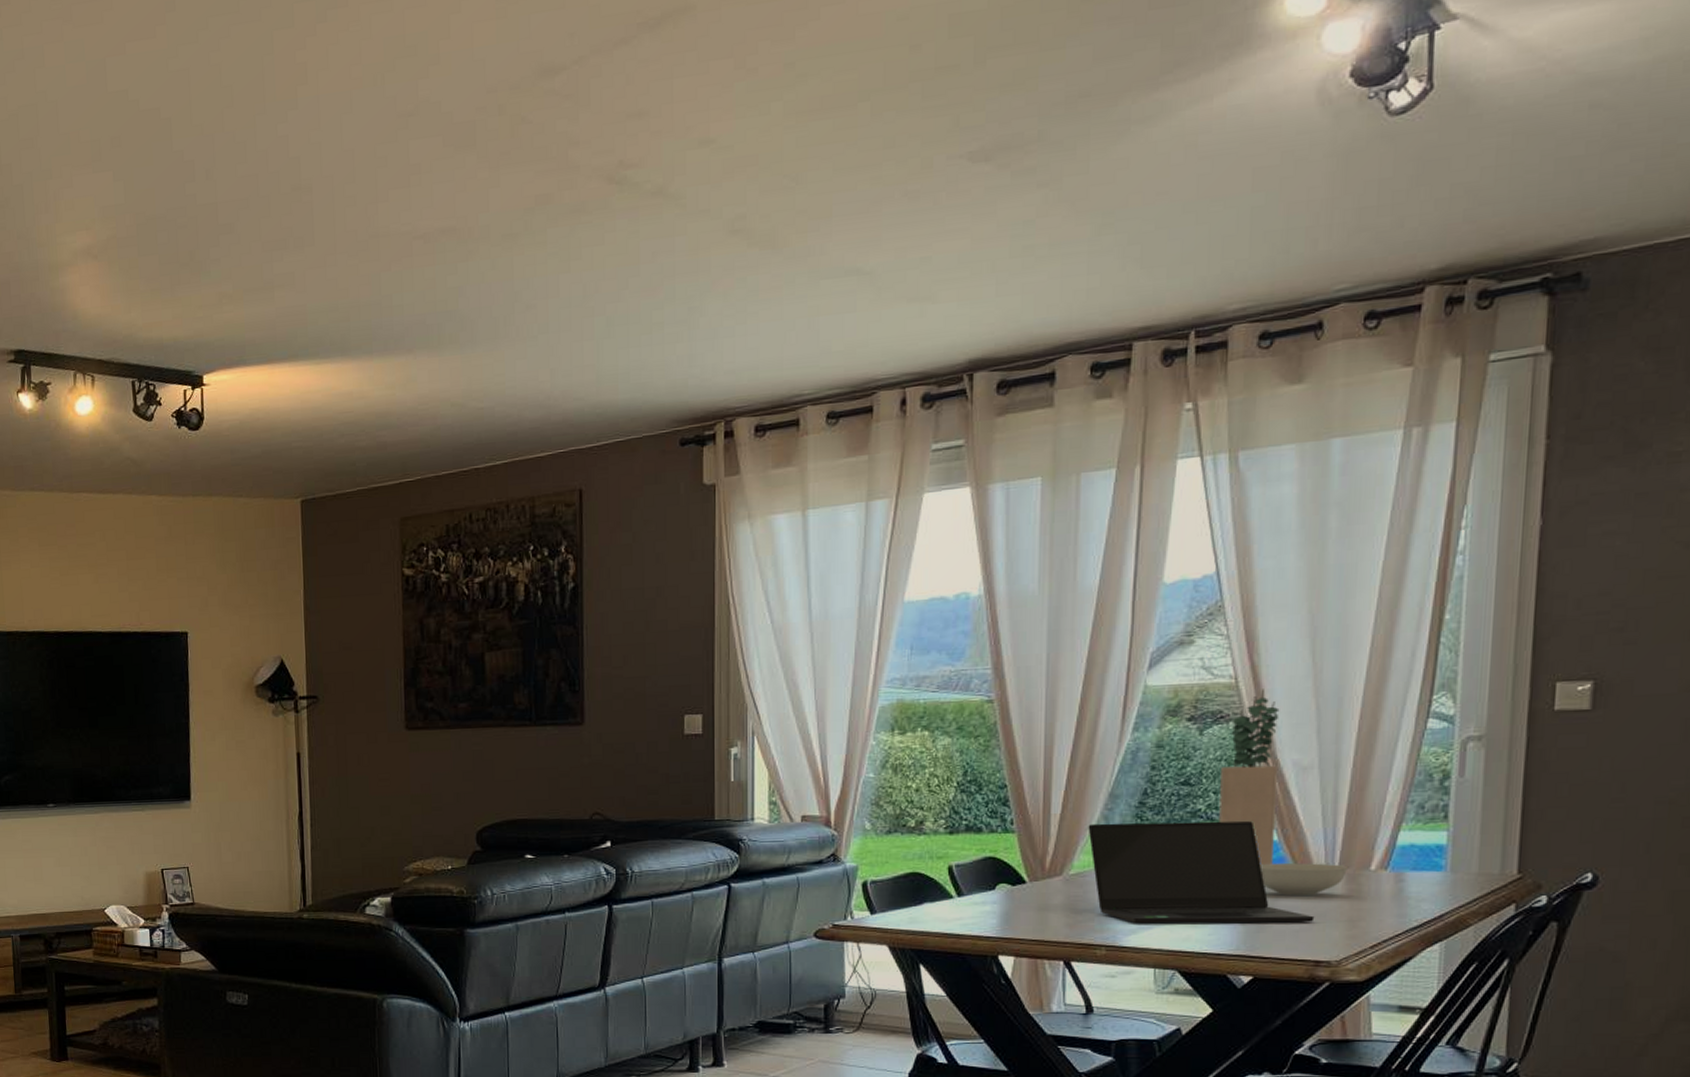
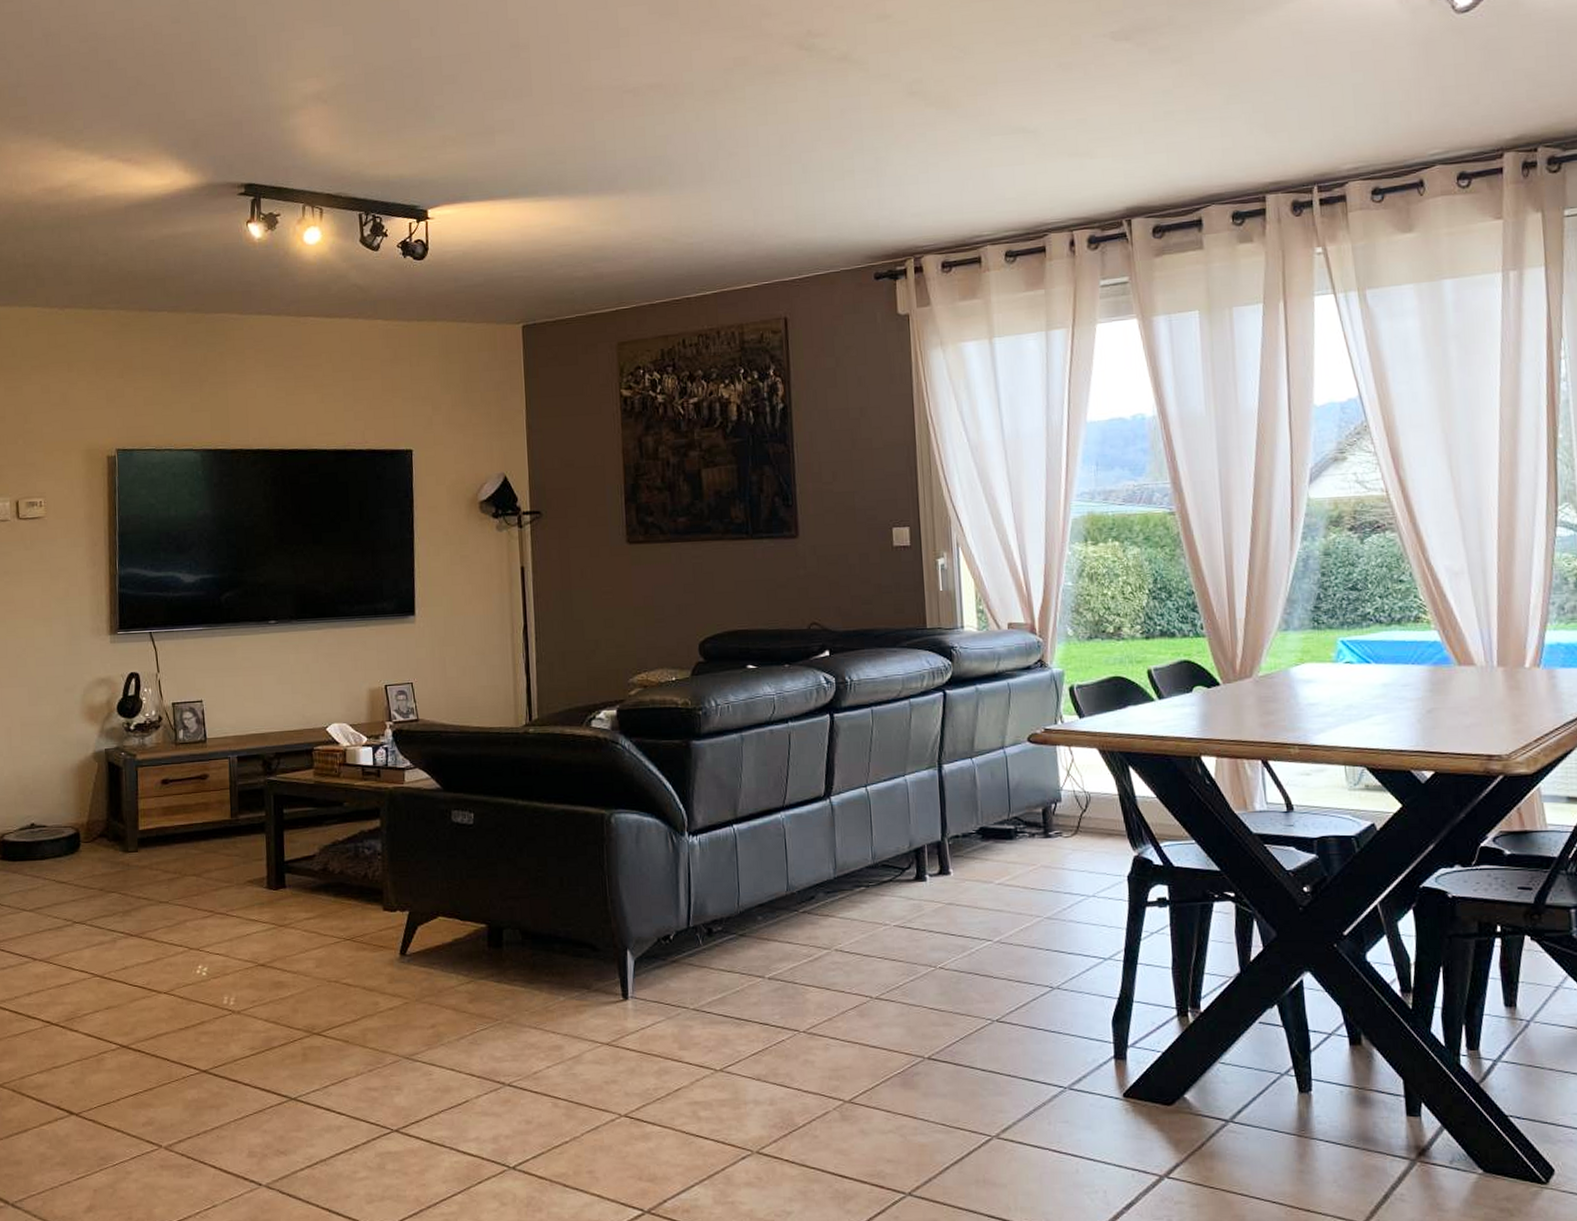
laptop: present [1088,820,1315,924] -> none [1271,623,1482,723]
vase: present [1219,689,1280,866] -> none [1383,501,1439,665]
bowl: present [1259,863,1349,896] -> none [1427,662,1506,693]

